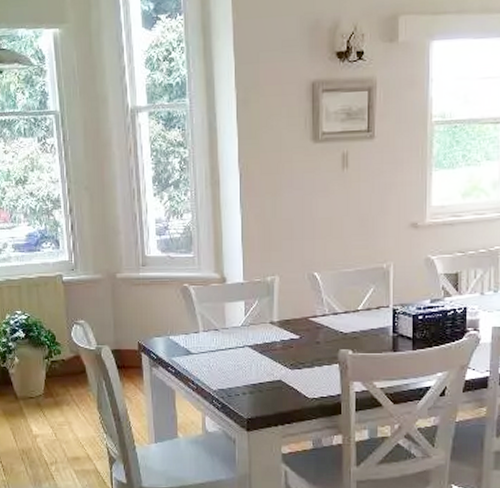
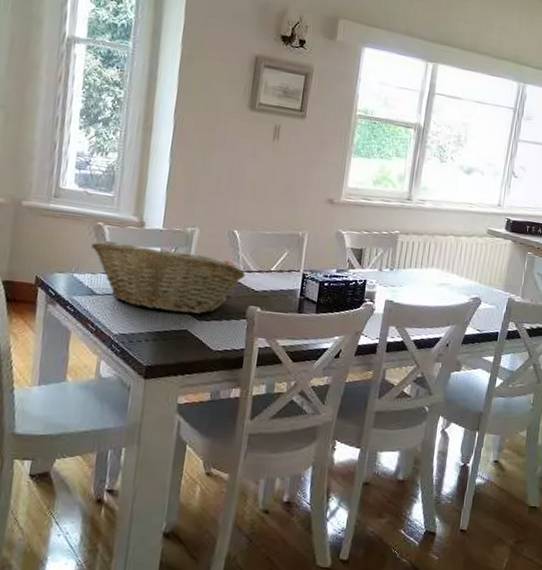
fruit basket: none [181,298,332,364] -> present [91,240,246,314]

